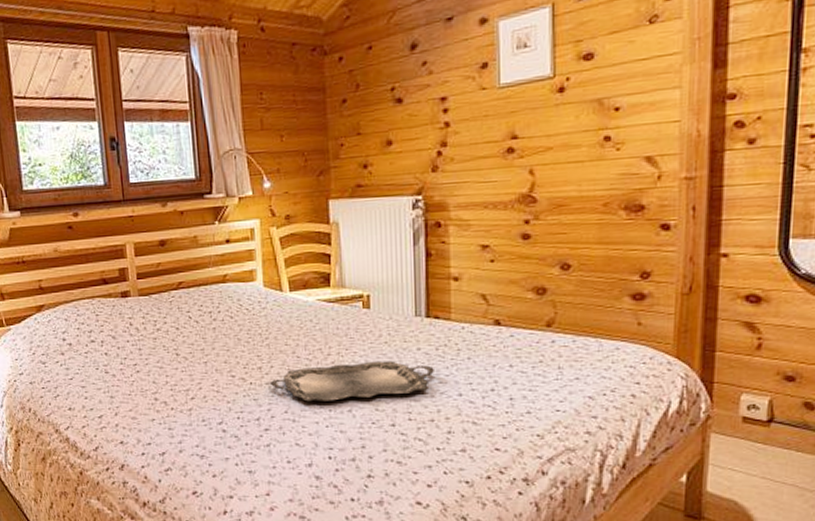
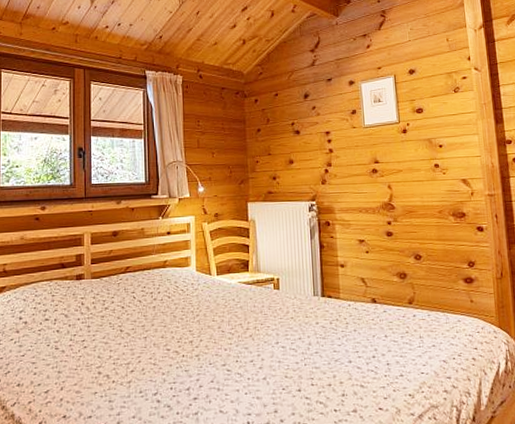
serving tray: present [269,361,434,402] -> none [199,333,330,371]

